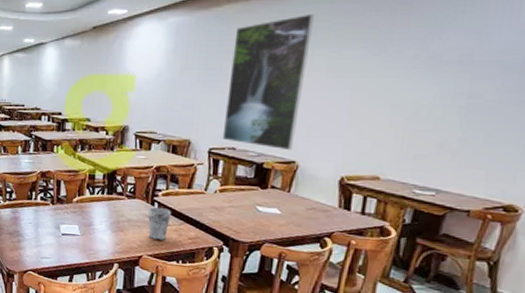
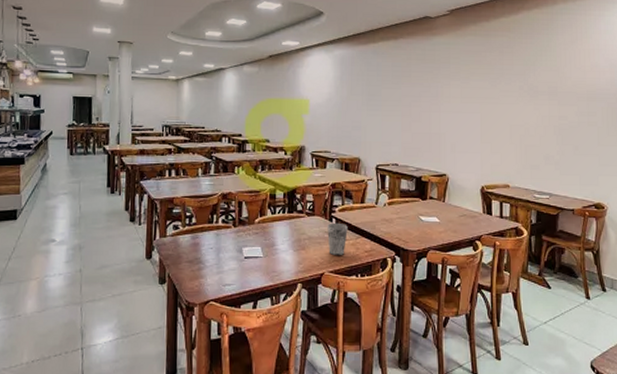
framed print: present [222,13,314,151] -> none [386,52,447,165]

